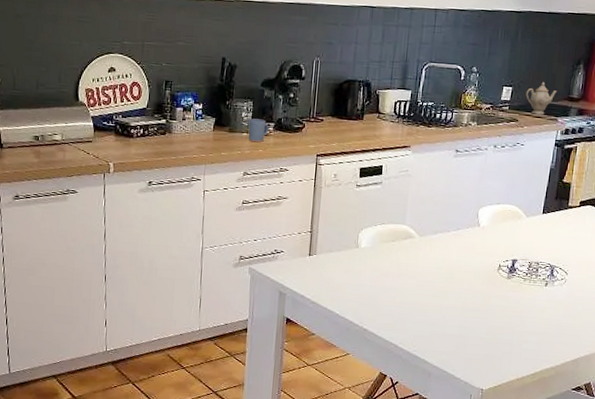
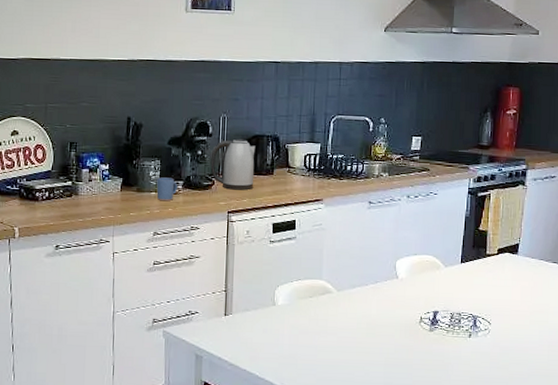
kettle: none [301,82,347,134] -> present [210,138,256,190]
teapot: present [525,81,557,115] -> none [435,130,466,163]

